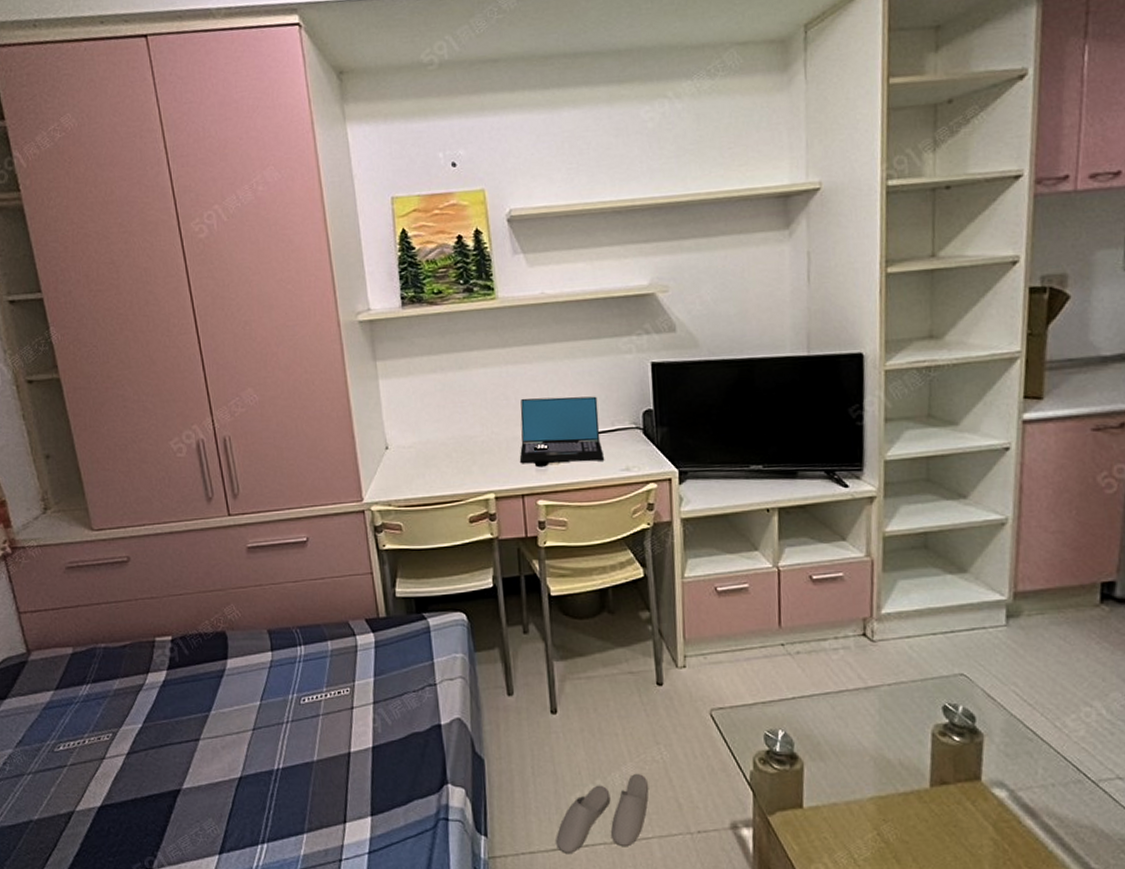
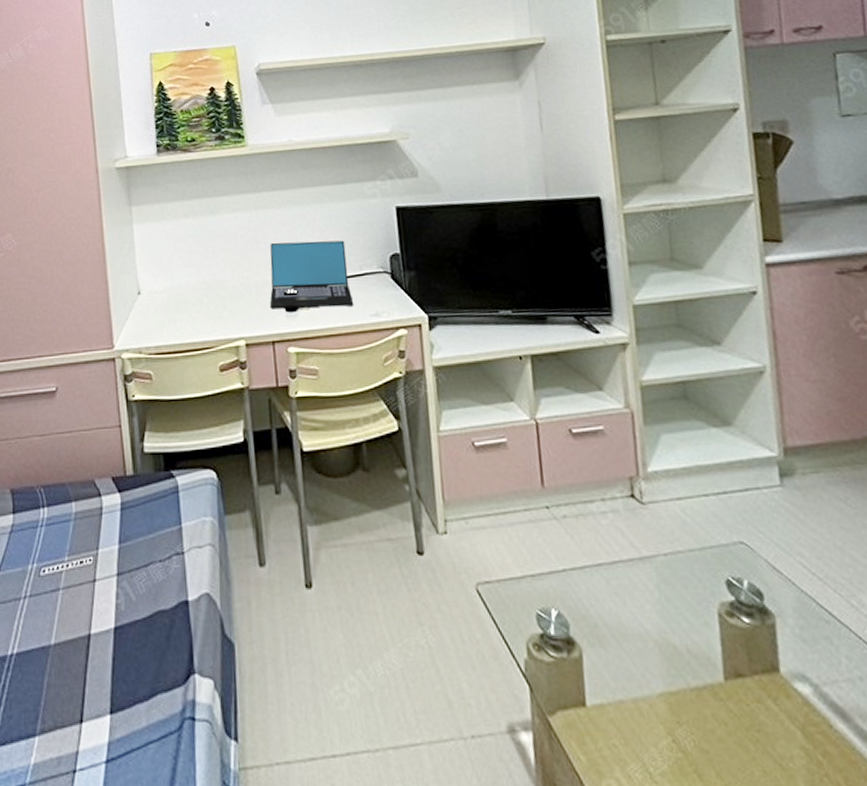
slippers: present [556,773,649,855] -> none [314,661,415,765]

